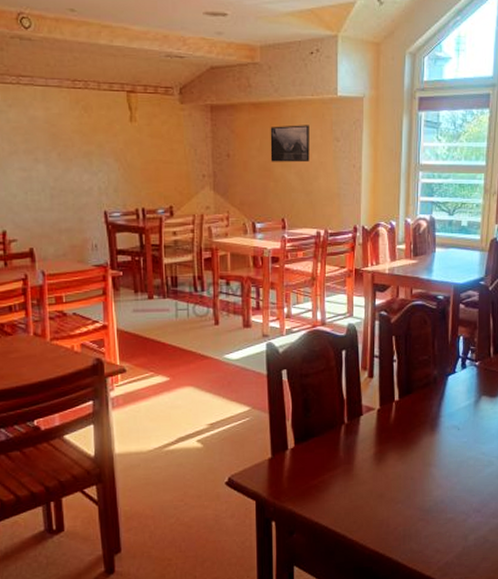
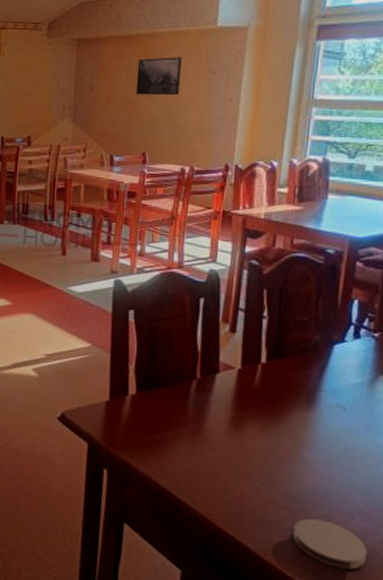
coaster: none [429,523,481,559] -> present [293,518,367,570]

